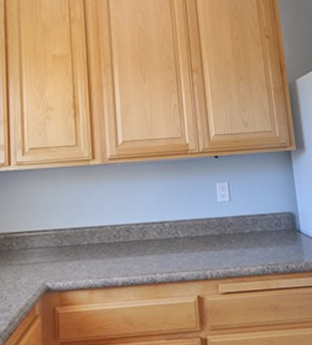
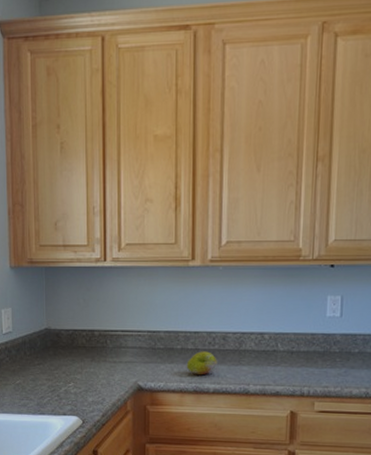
fruit: none [93,244,124,270] -> present [186,351,217,376]

